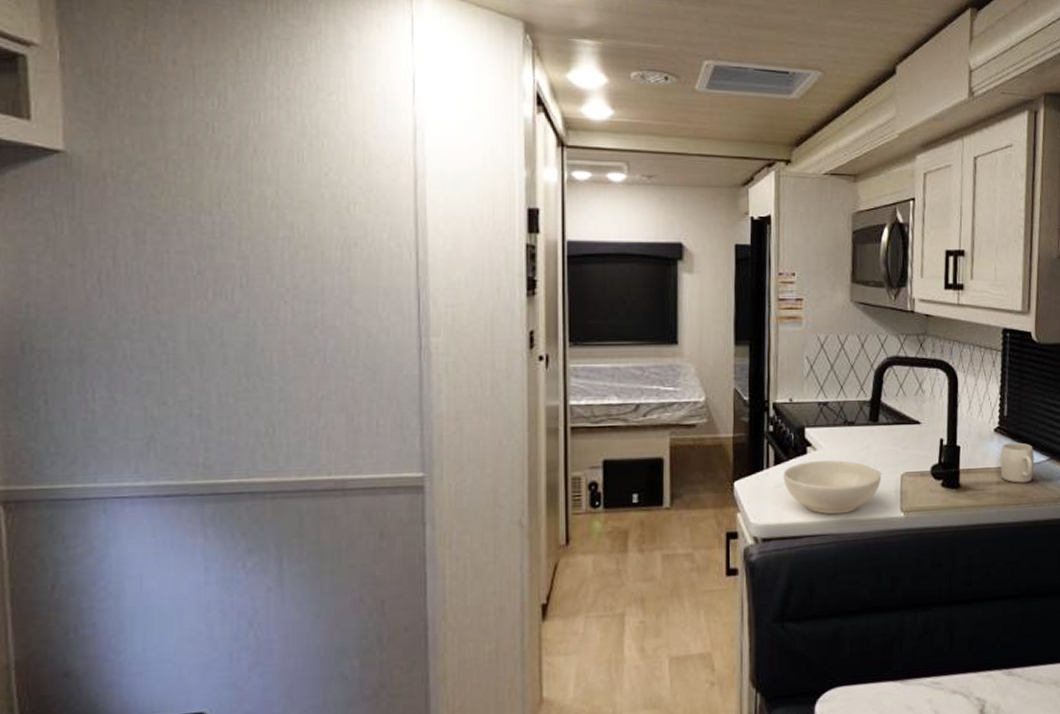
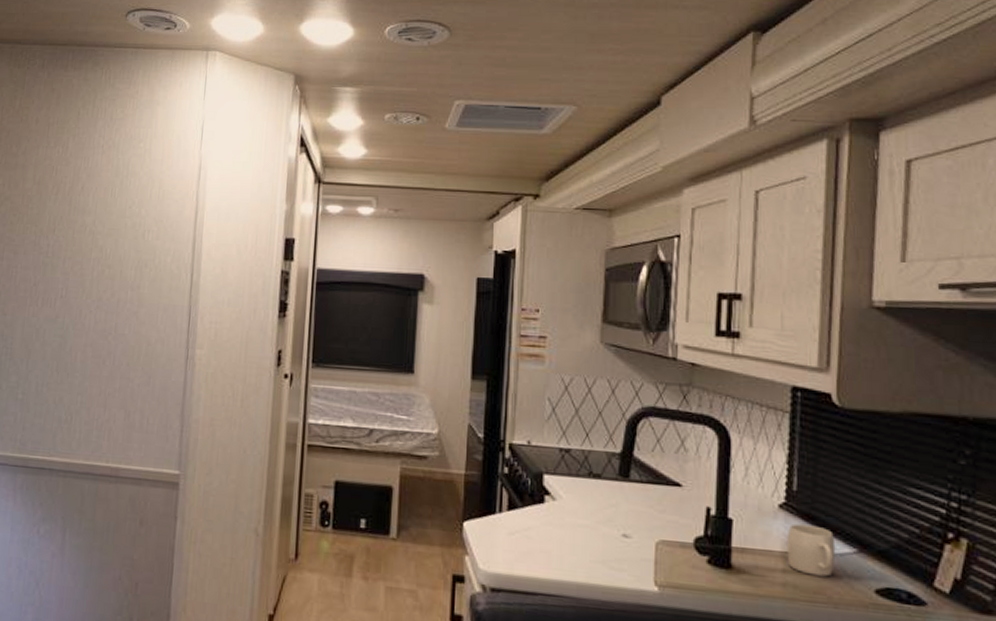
bowl: present [783,460,881,515] -> none [517,511,631,577]

